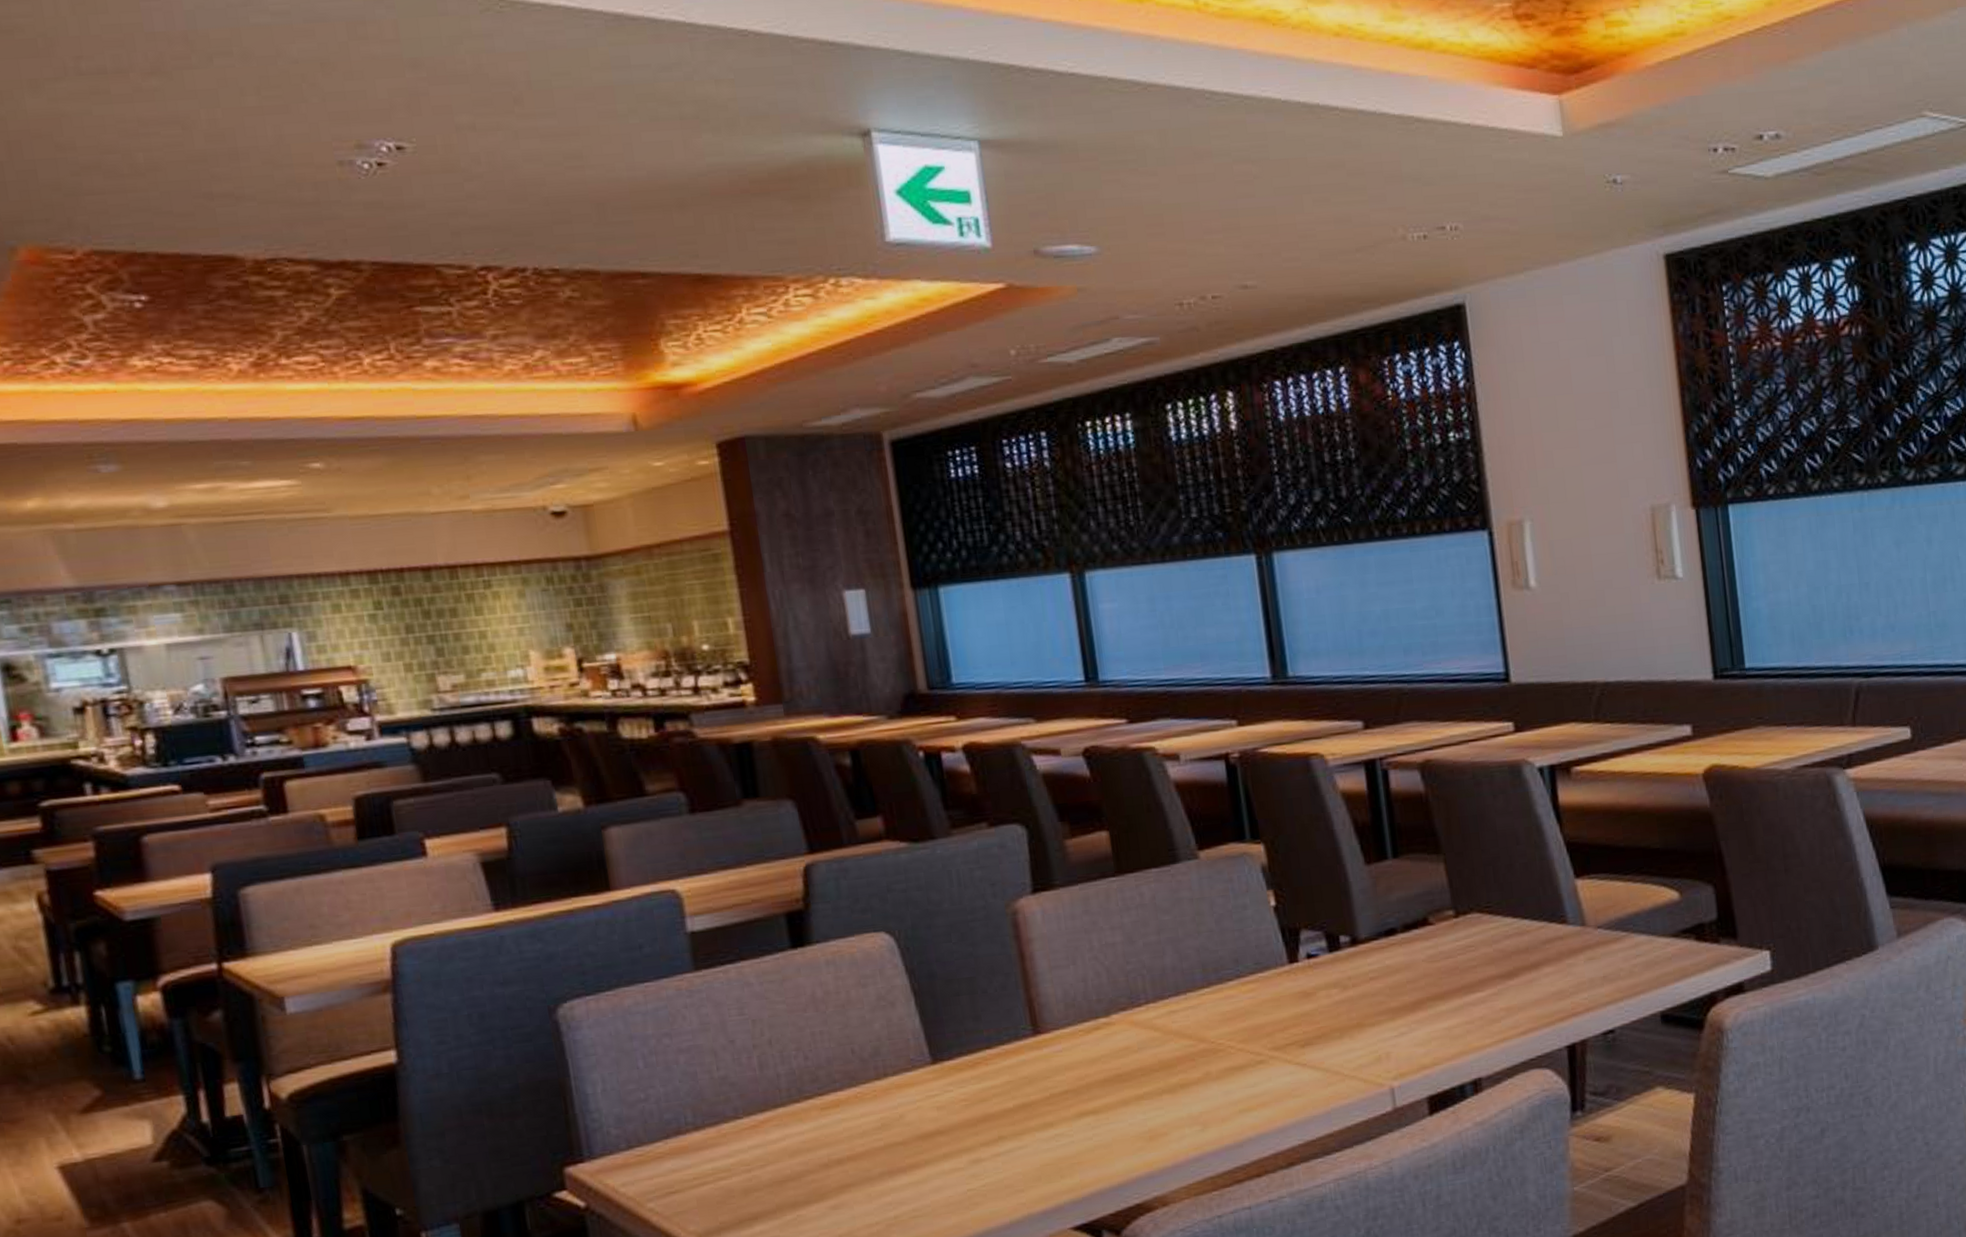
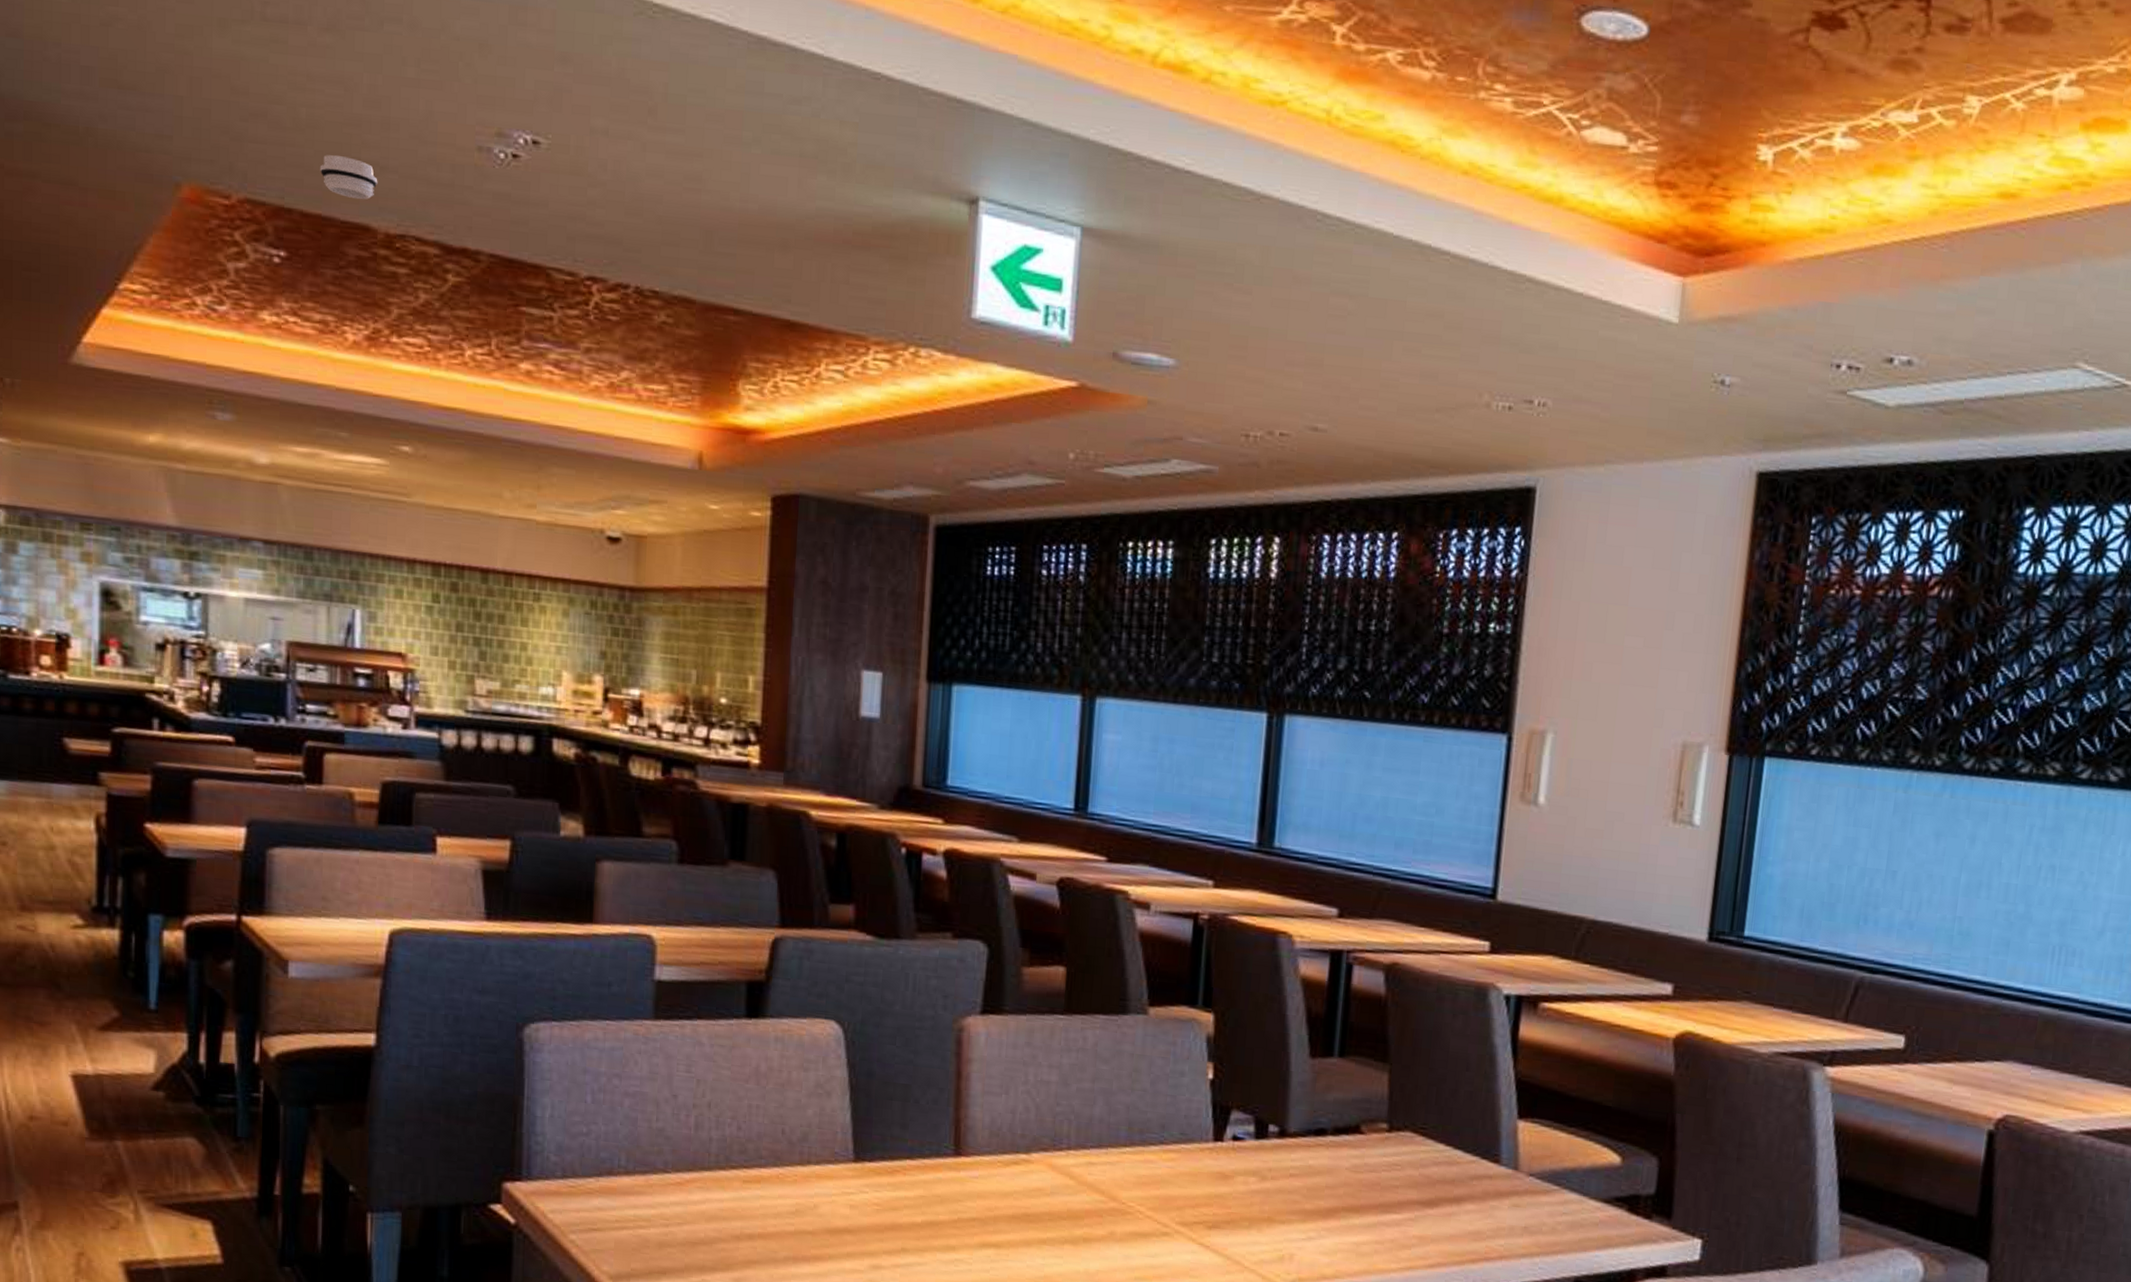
smoke detector: none [168,193,236,232] -> present [319,155,378,200]

